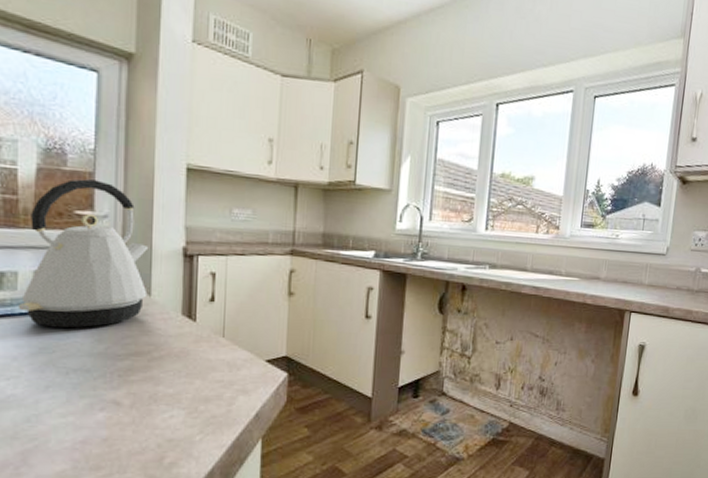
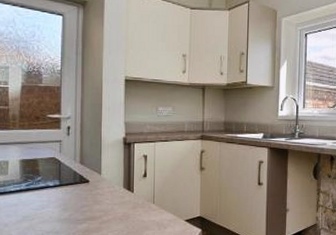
kettle: present [18,179,149,329] -> none [8,92,99,202]

